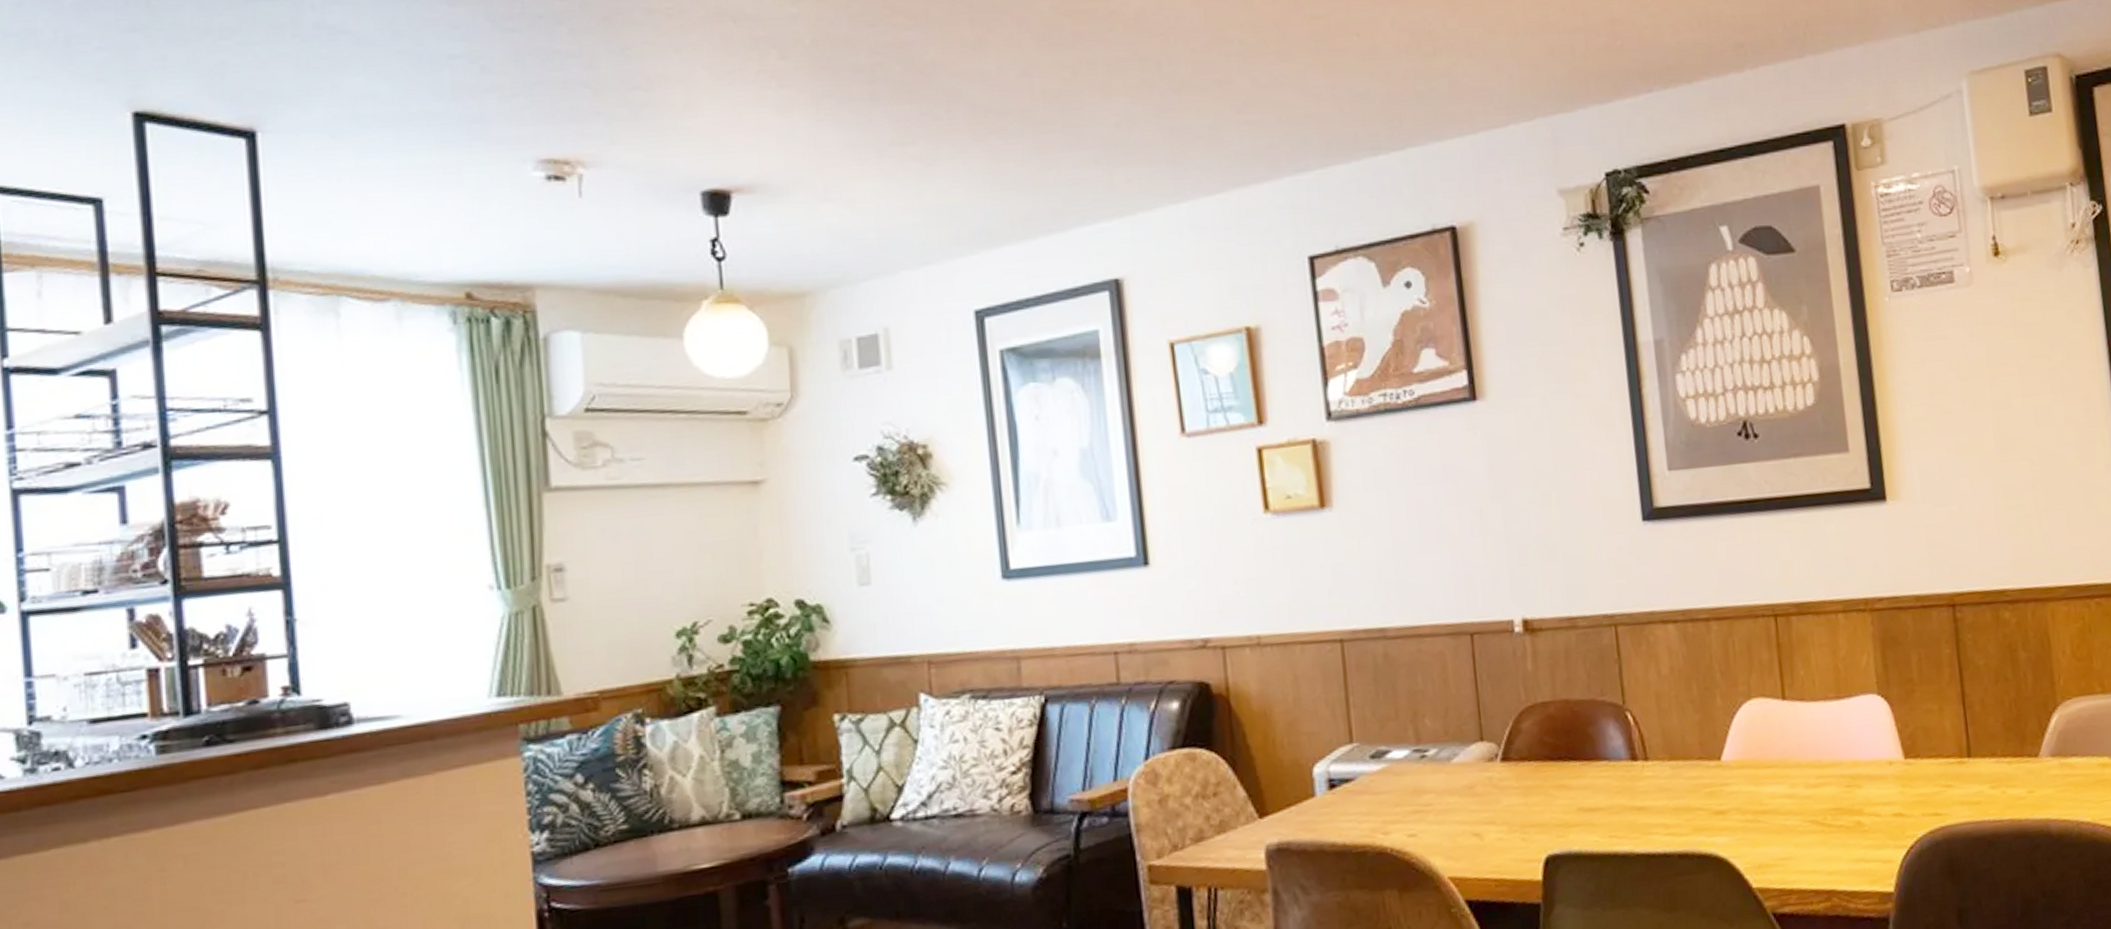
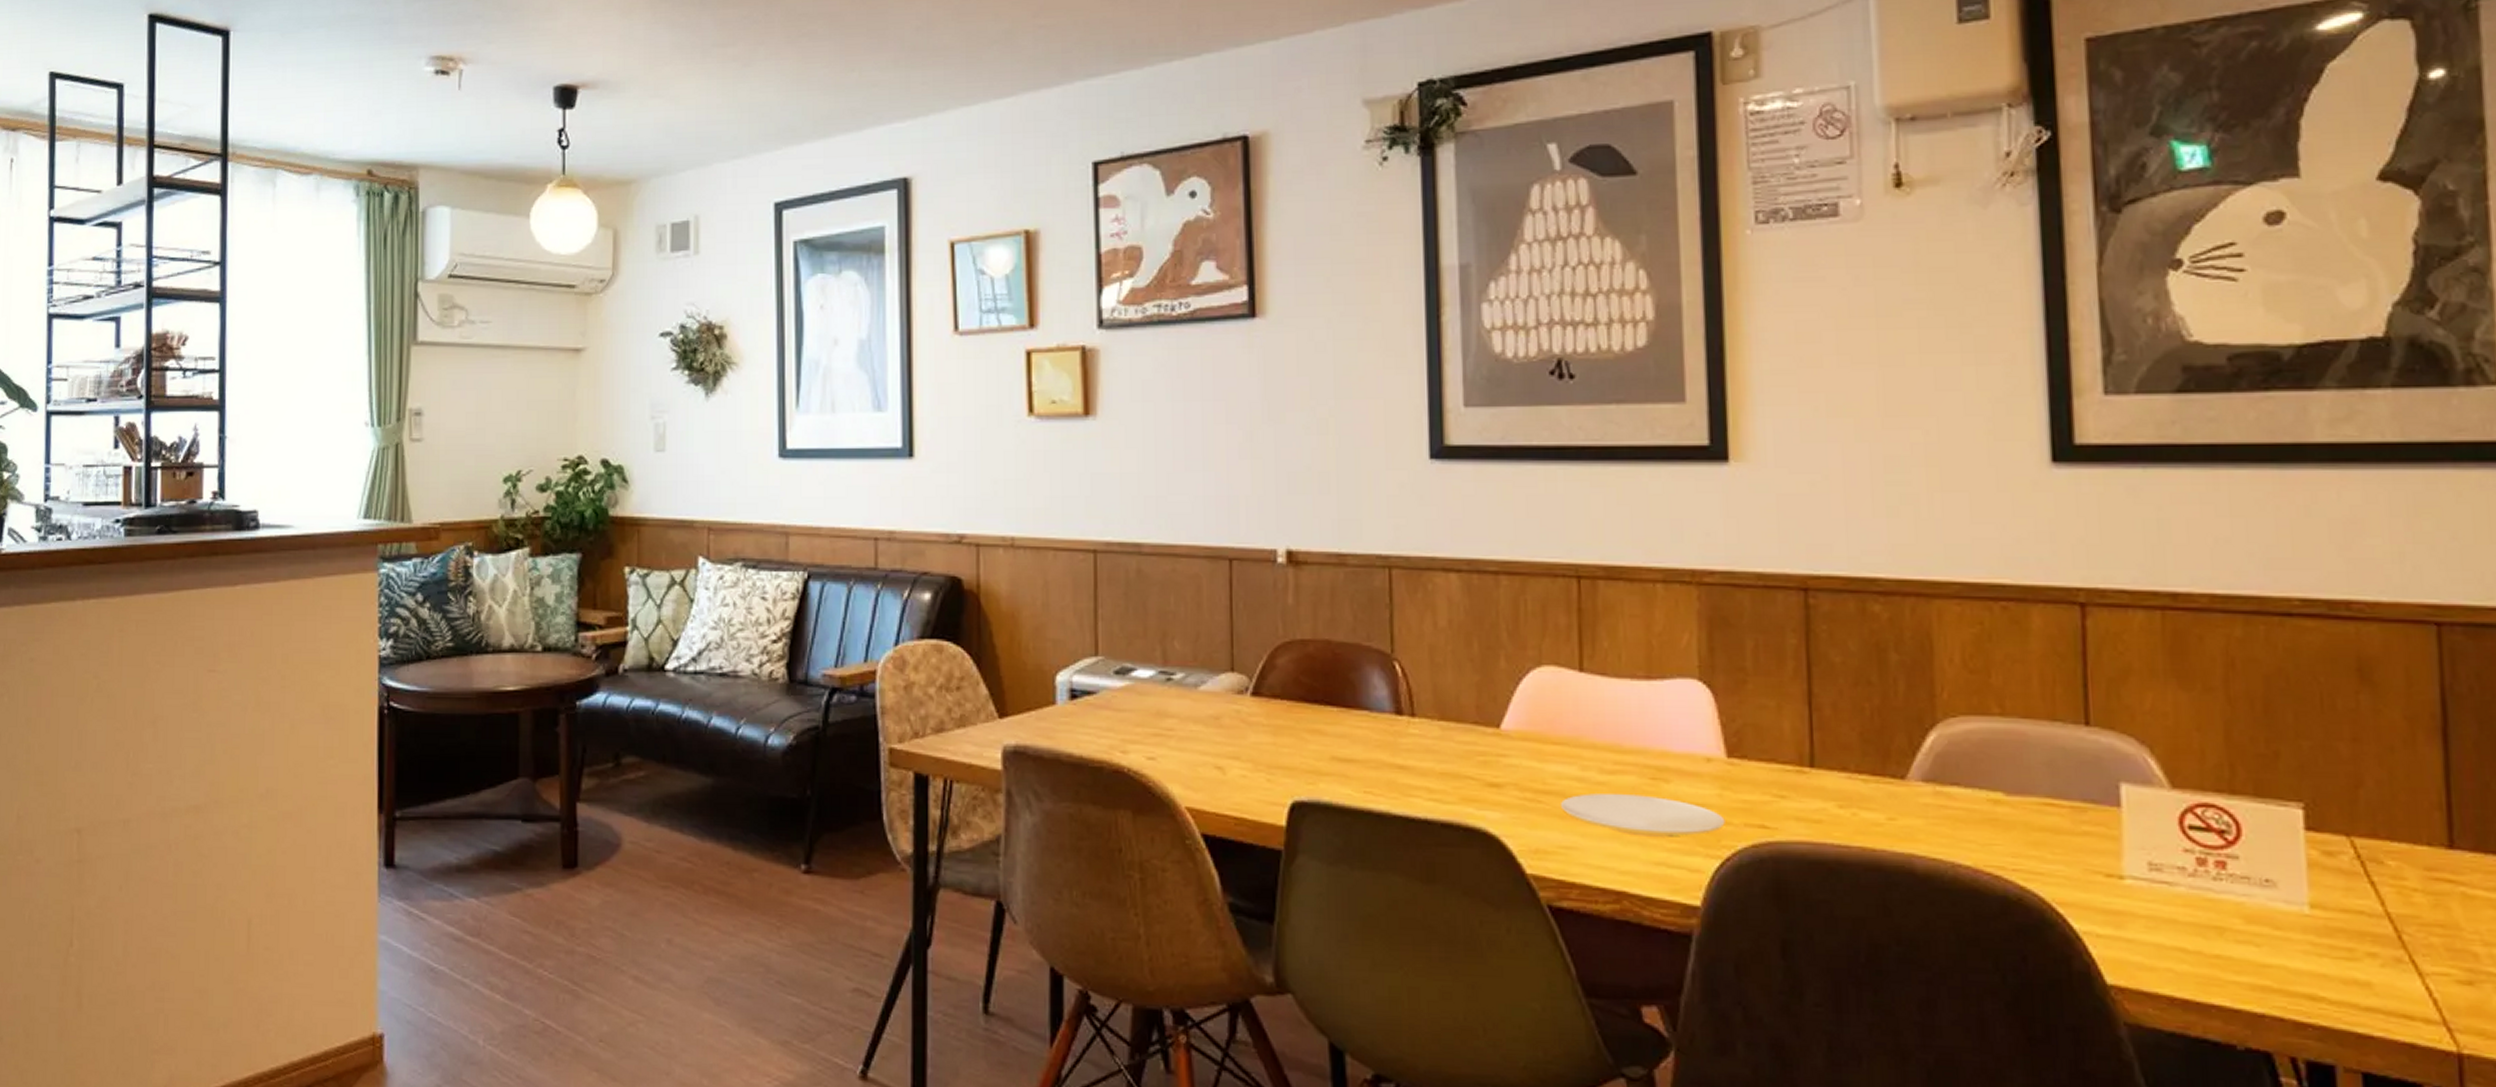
plate: none [1775,801,1907,839] -> present [1559,793,1725,837]

